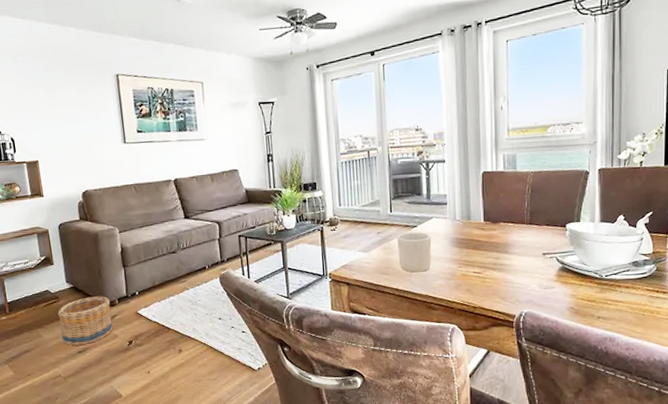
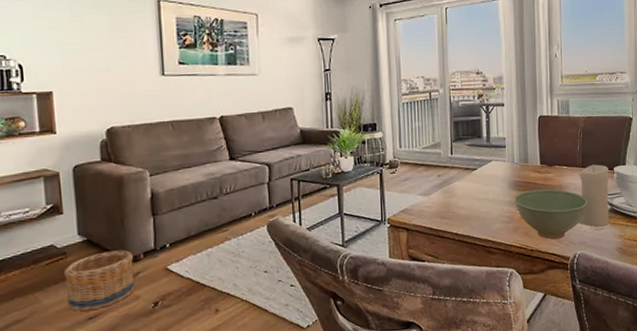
mug: present [397,232,432,273] -> none [457,174,491,216]
bowl: none [456,246,536,297] -> present [514,189,588,240]
candle: none [525,221,561,286] -> present [578,164,610,227]

